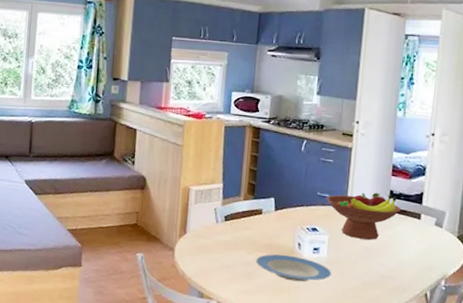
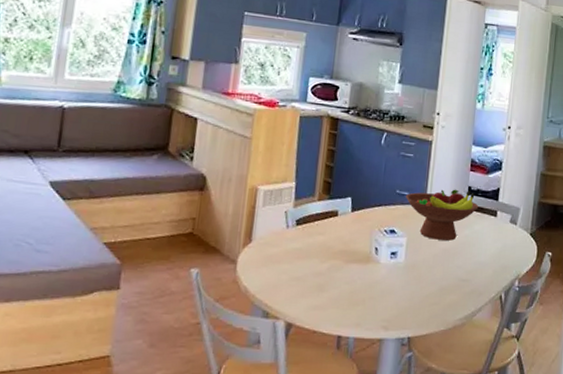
plate: present [255,254,332,282] -> none [329,261,410,292]

